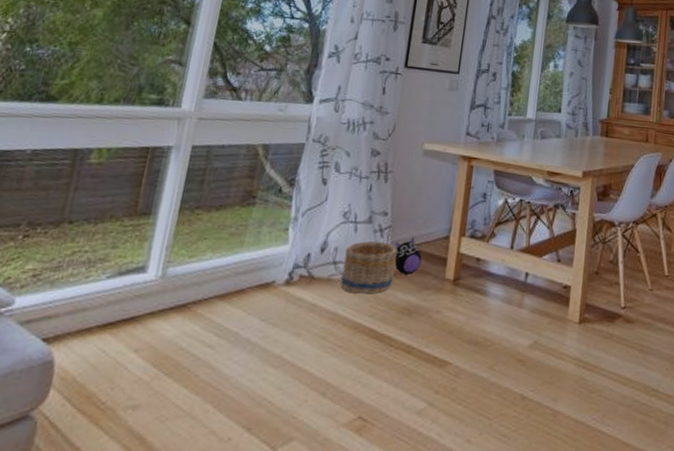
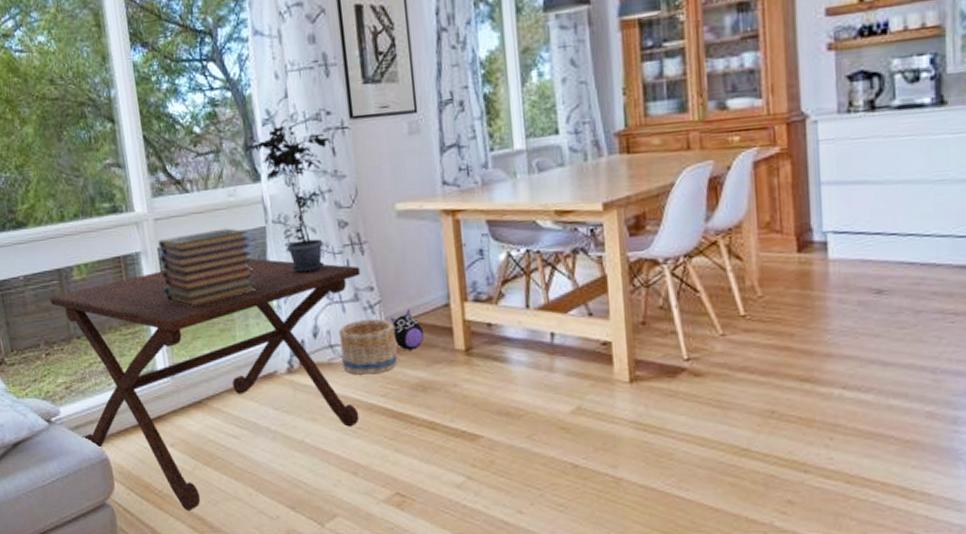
side table: none [30,167,380,428] -> present [50,259,360,510]
book stack: none [183,138,287,207] -> present [158,228,256,307]
potted plant: none [305,56,385,192] -> present [245,119,332,274]

